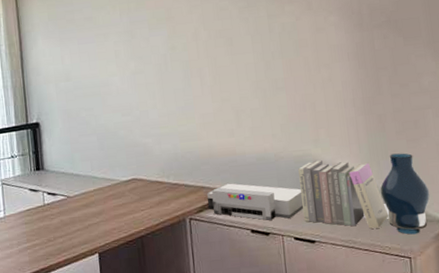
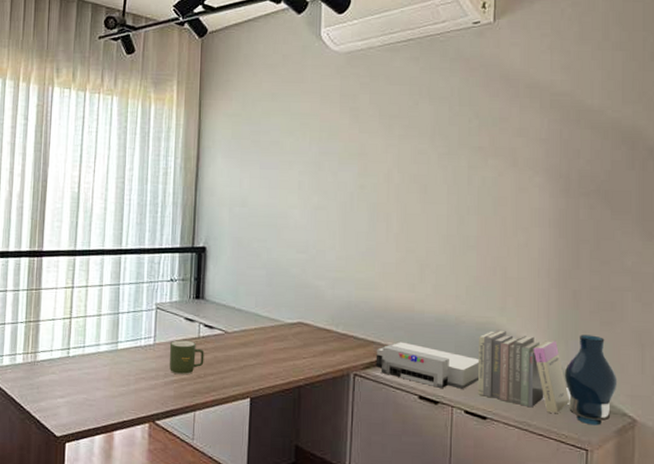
mug: none [18,209,52,242] -> present [169,340,204,375]

